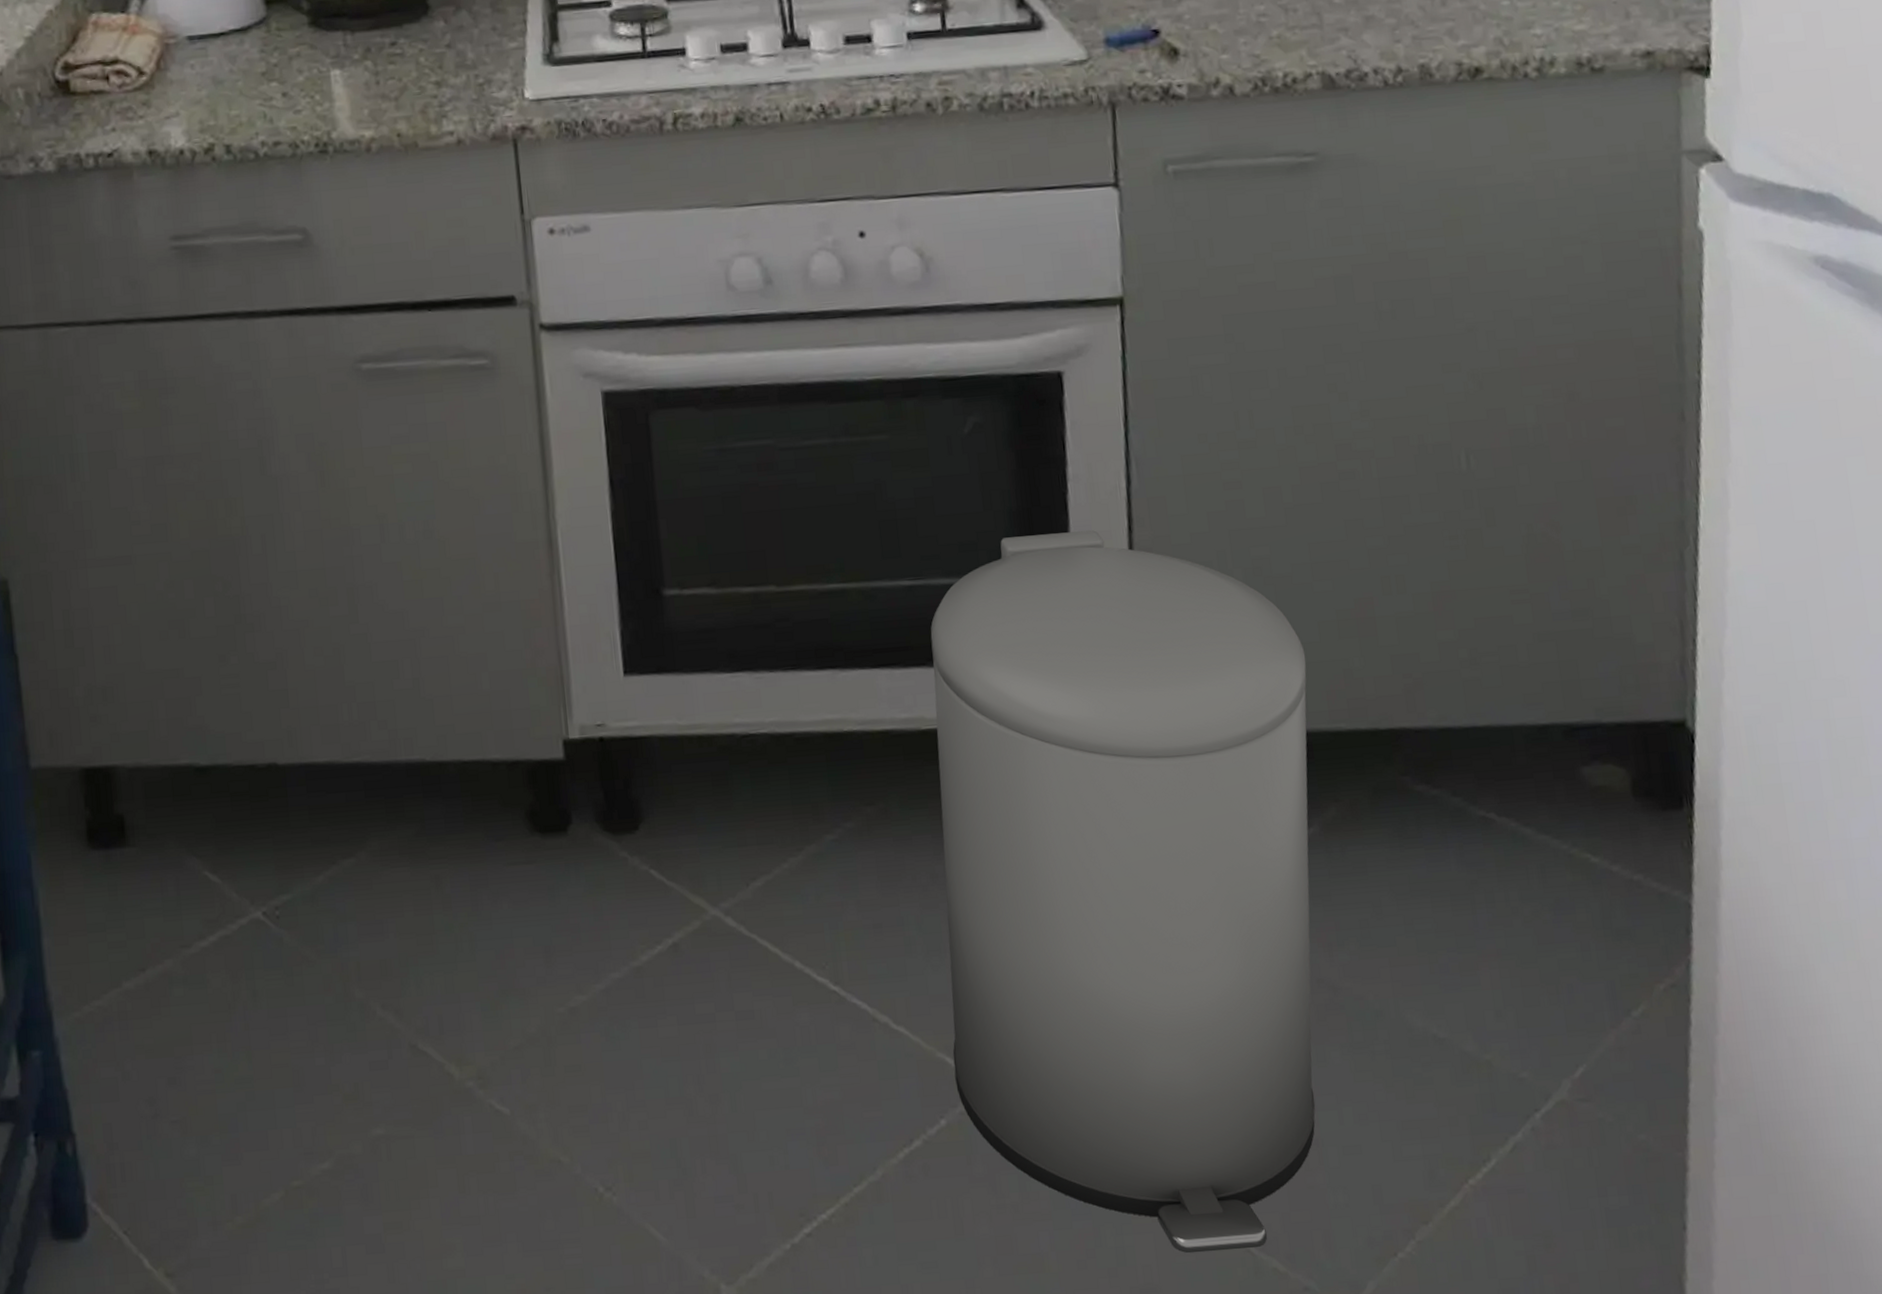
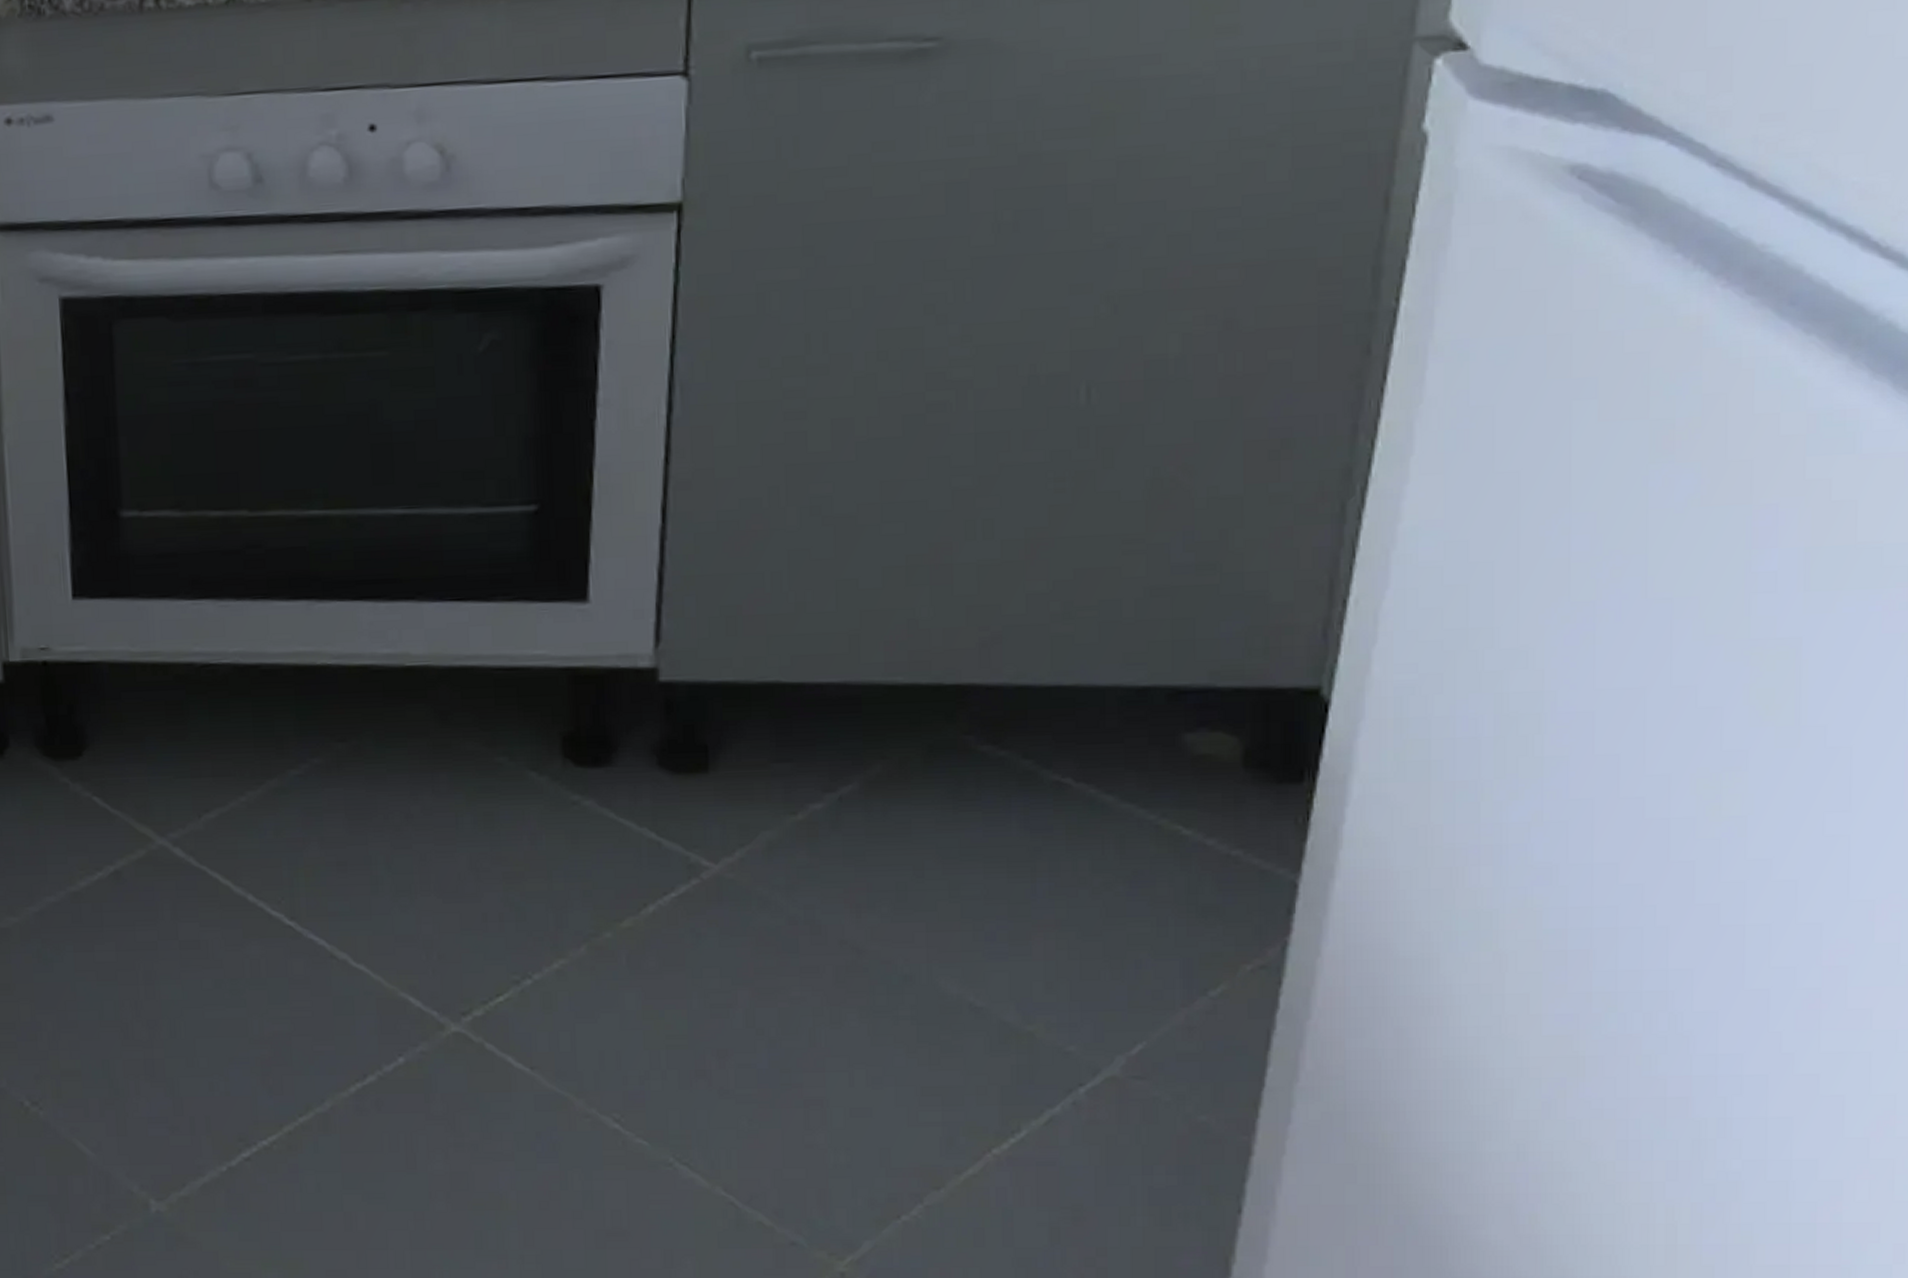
pedal bin: present [930,530,1316,1254] -> none [417,460,864,1202]

